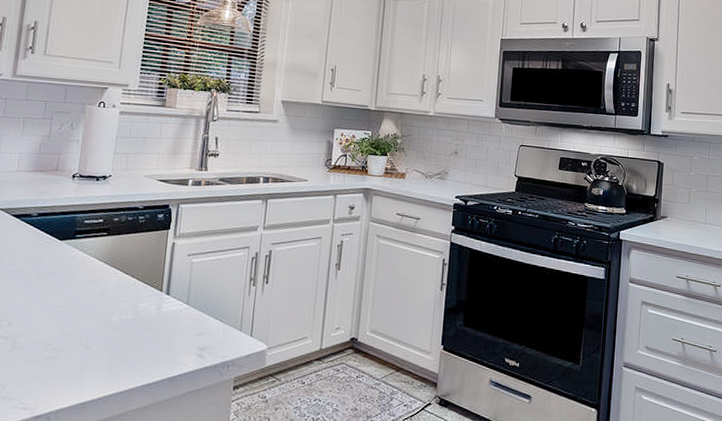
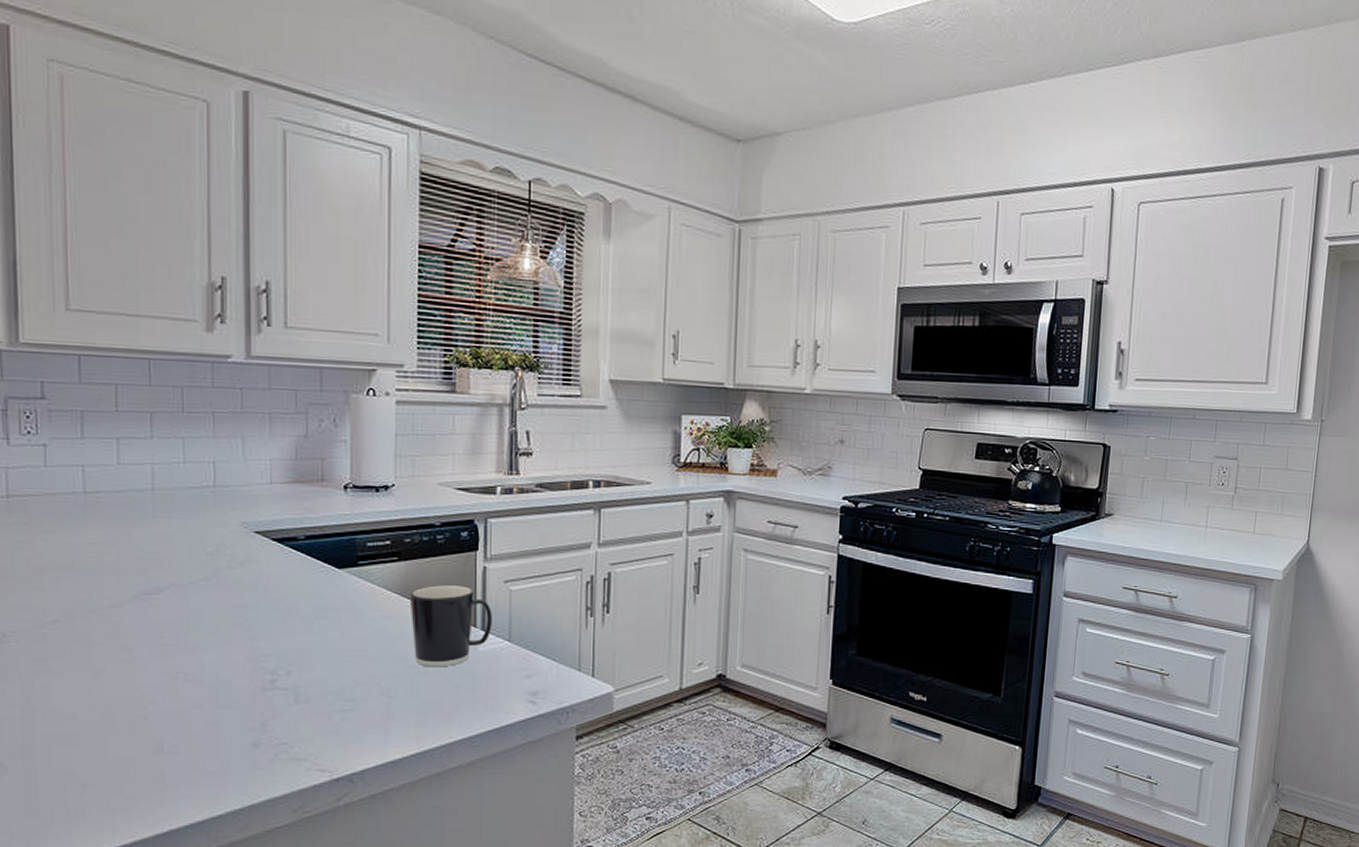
mug: none [111,255,176,324] -> present [409,584,492,667]

